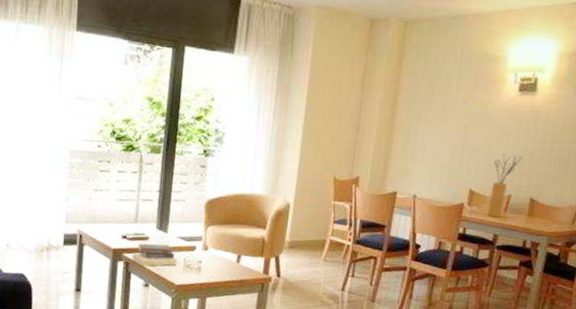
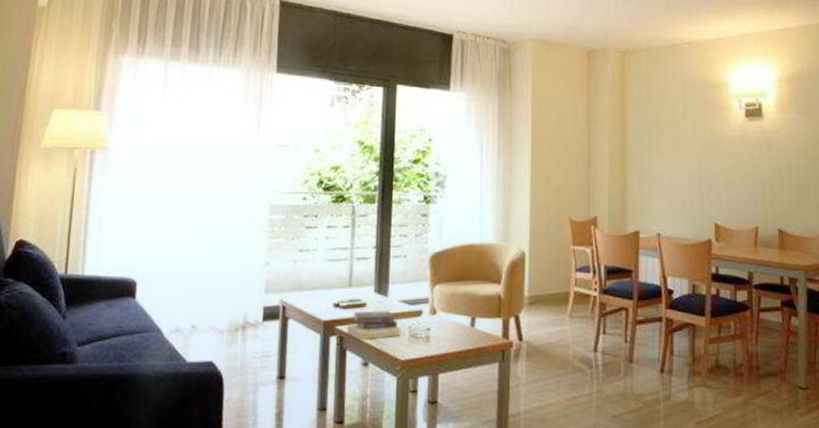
vase: present [487,154,523,218] -> none [734,183,763,253]

